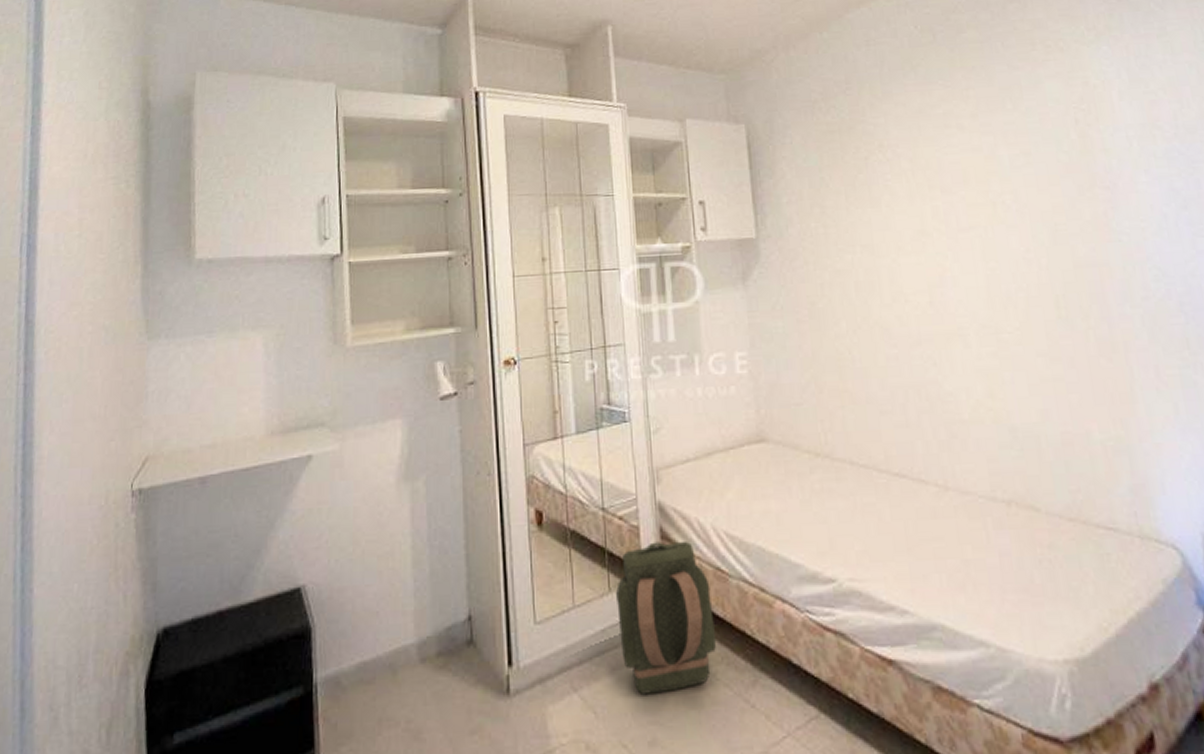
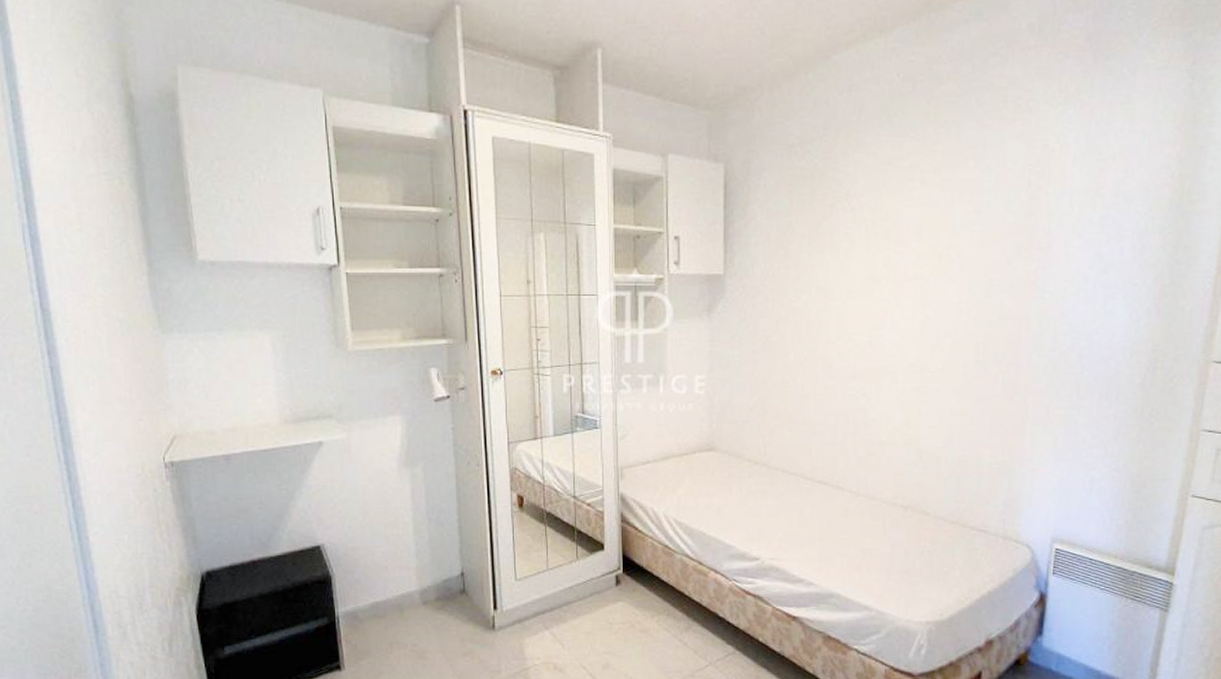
backpack: present [615,540,717,694] -> none [581,524,661,633]

